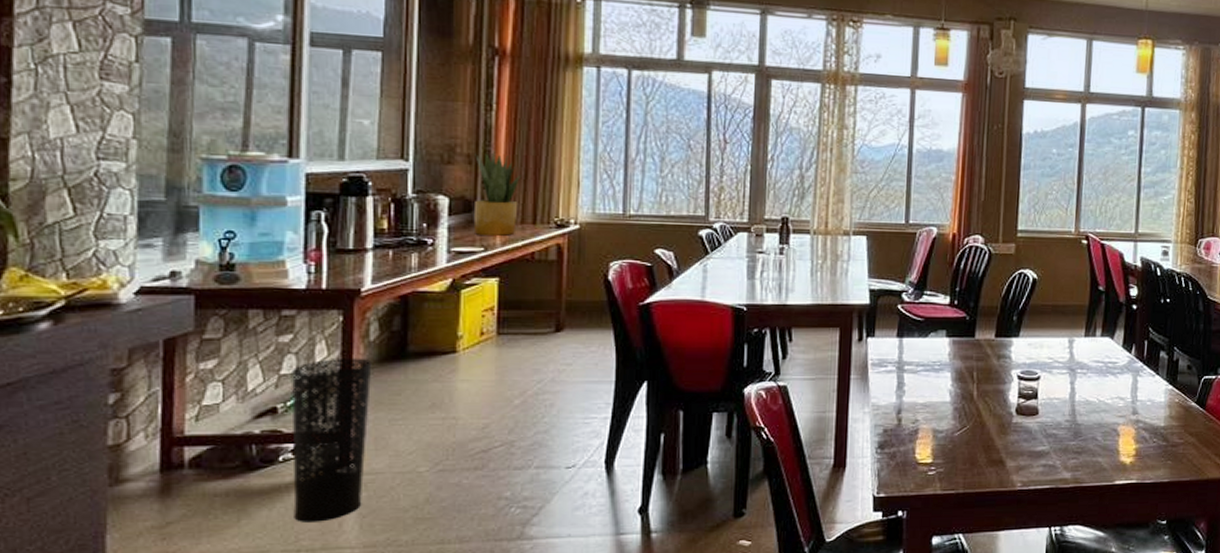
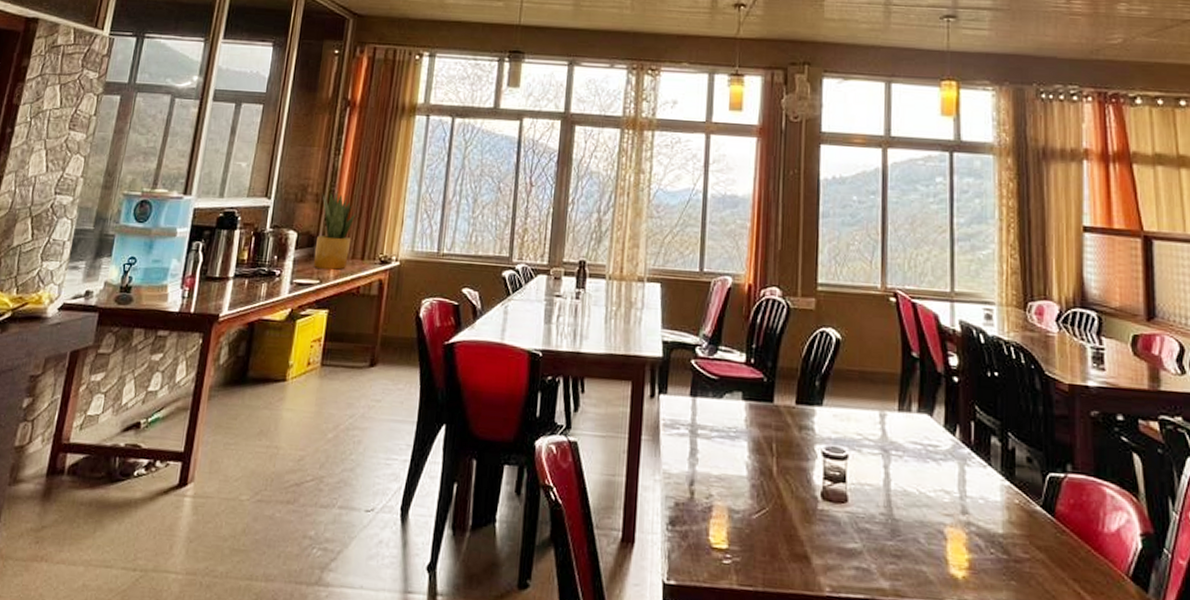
umbrella stand: present [291,358,372,522] -> none [136,379,219,542]

